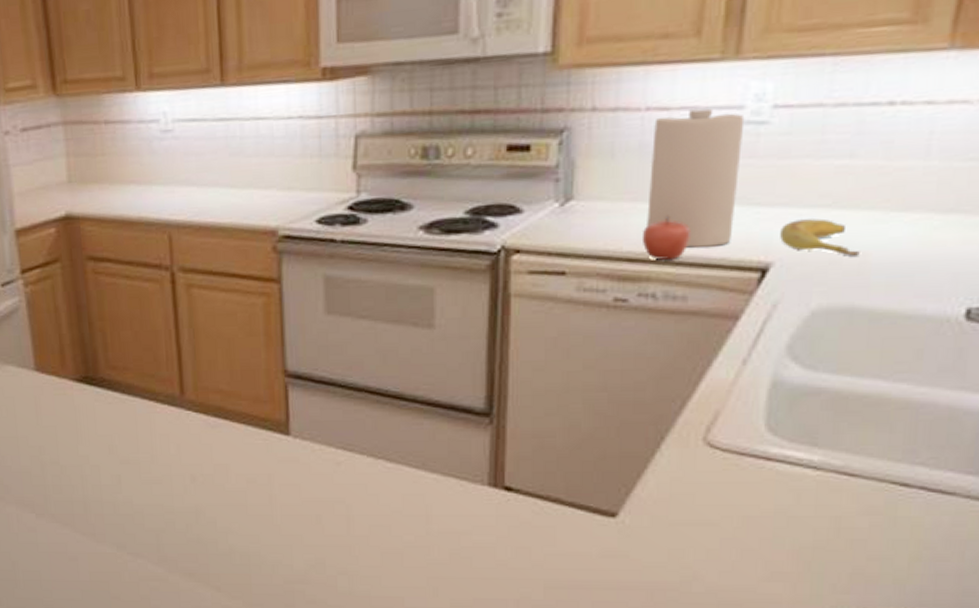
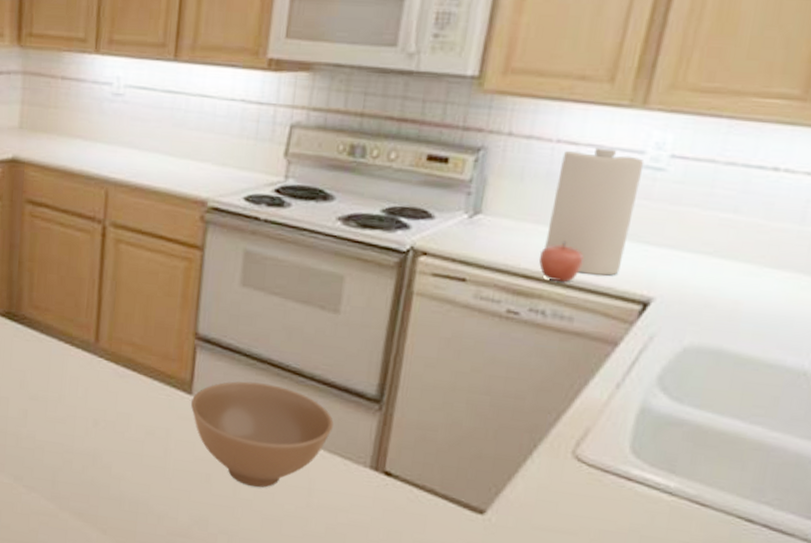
bowl: none [289,413,443,522] -> present [190,381,334,488]
banana: present [780,218,860,256] -> none [663,262,733,303]

